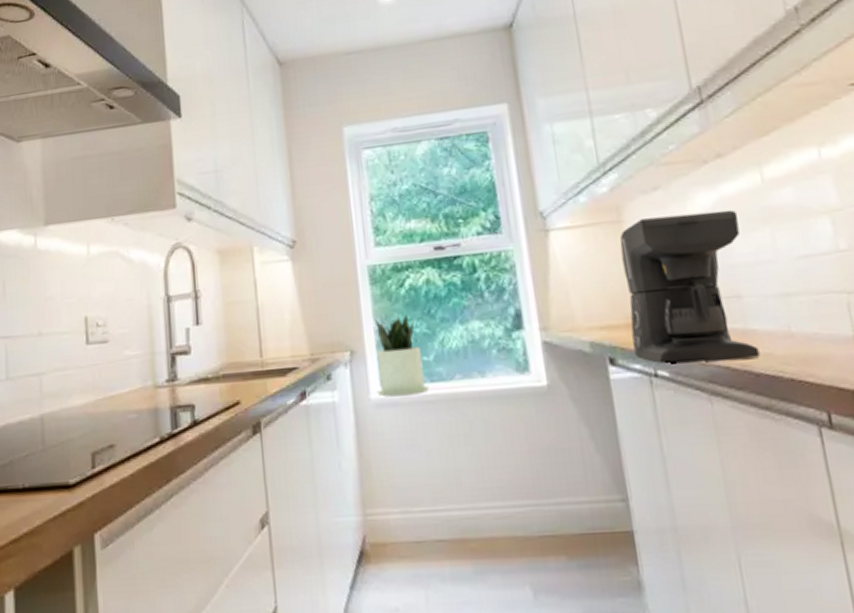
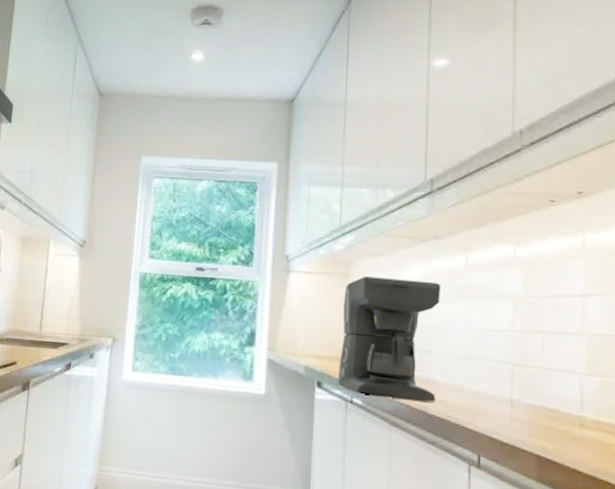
planter: present [374,314,430,397] -> none [128,316,171,383]

